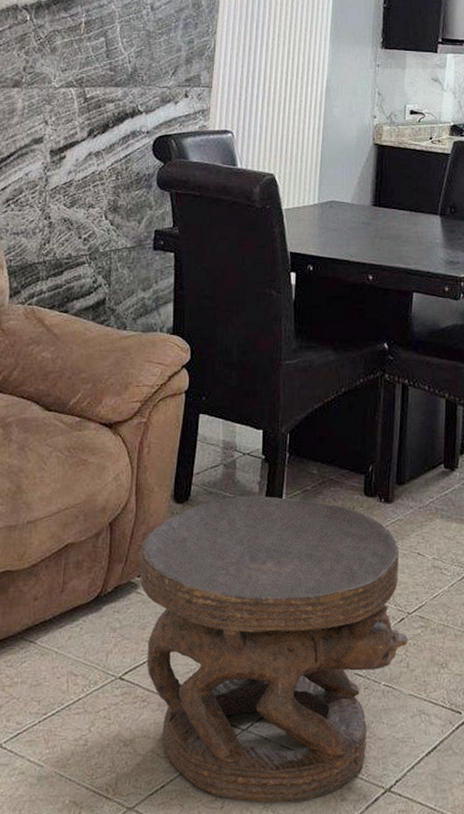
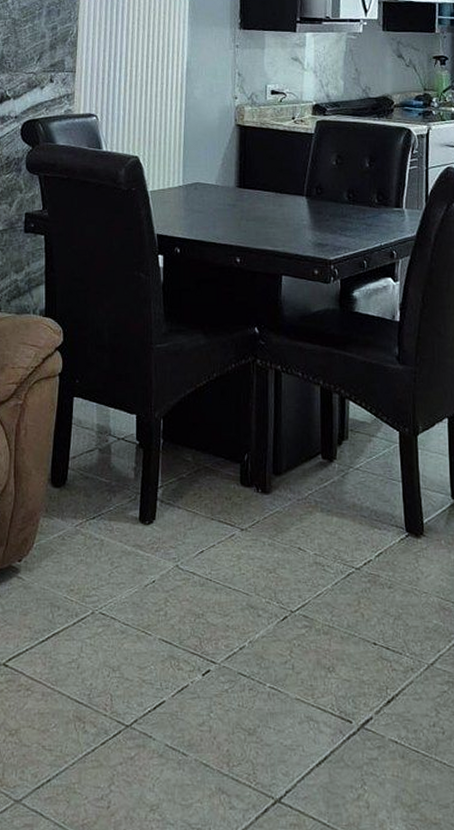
carved stool: present [139,495,408,803] -> none [20,482,292,807]

